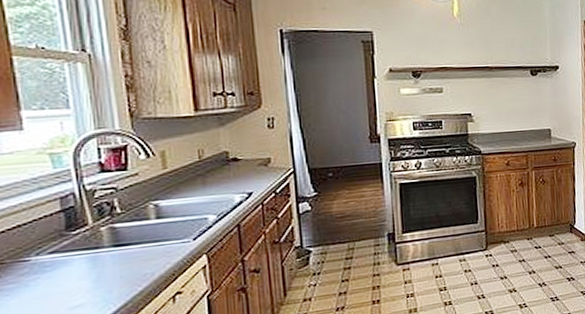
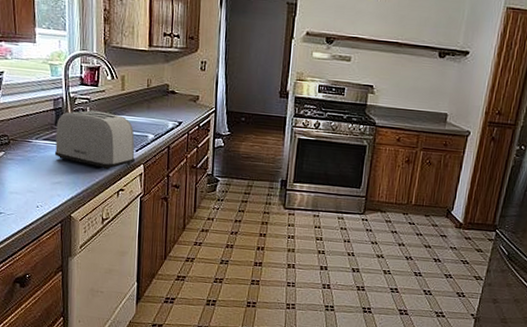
toaster: none [68,199,193,273] -> present [54,110,135,170]

